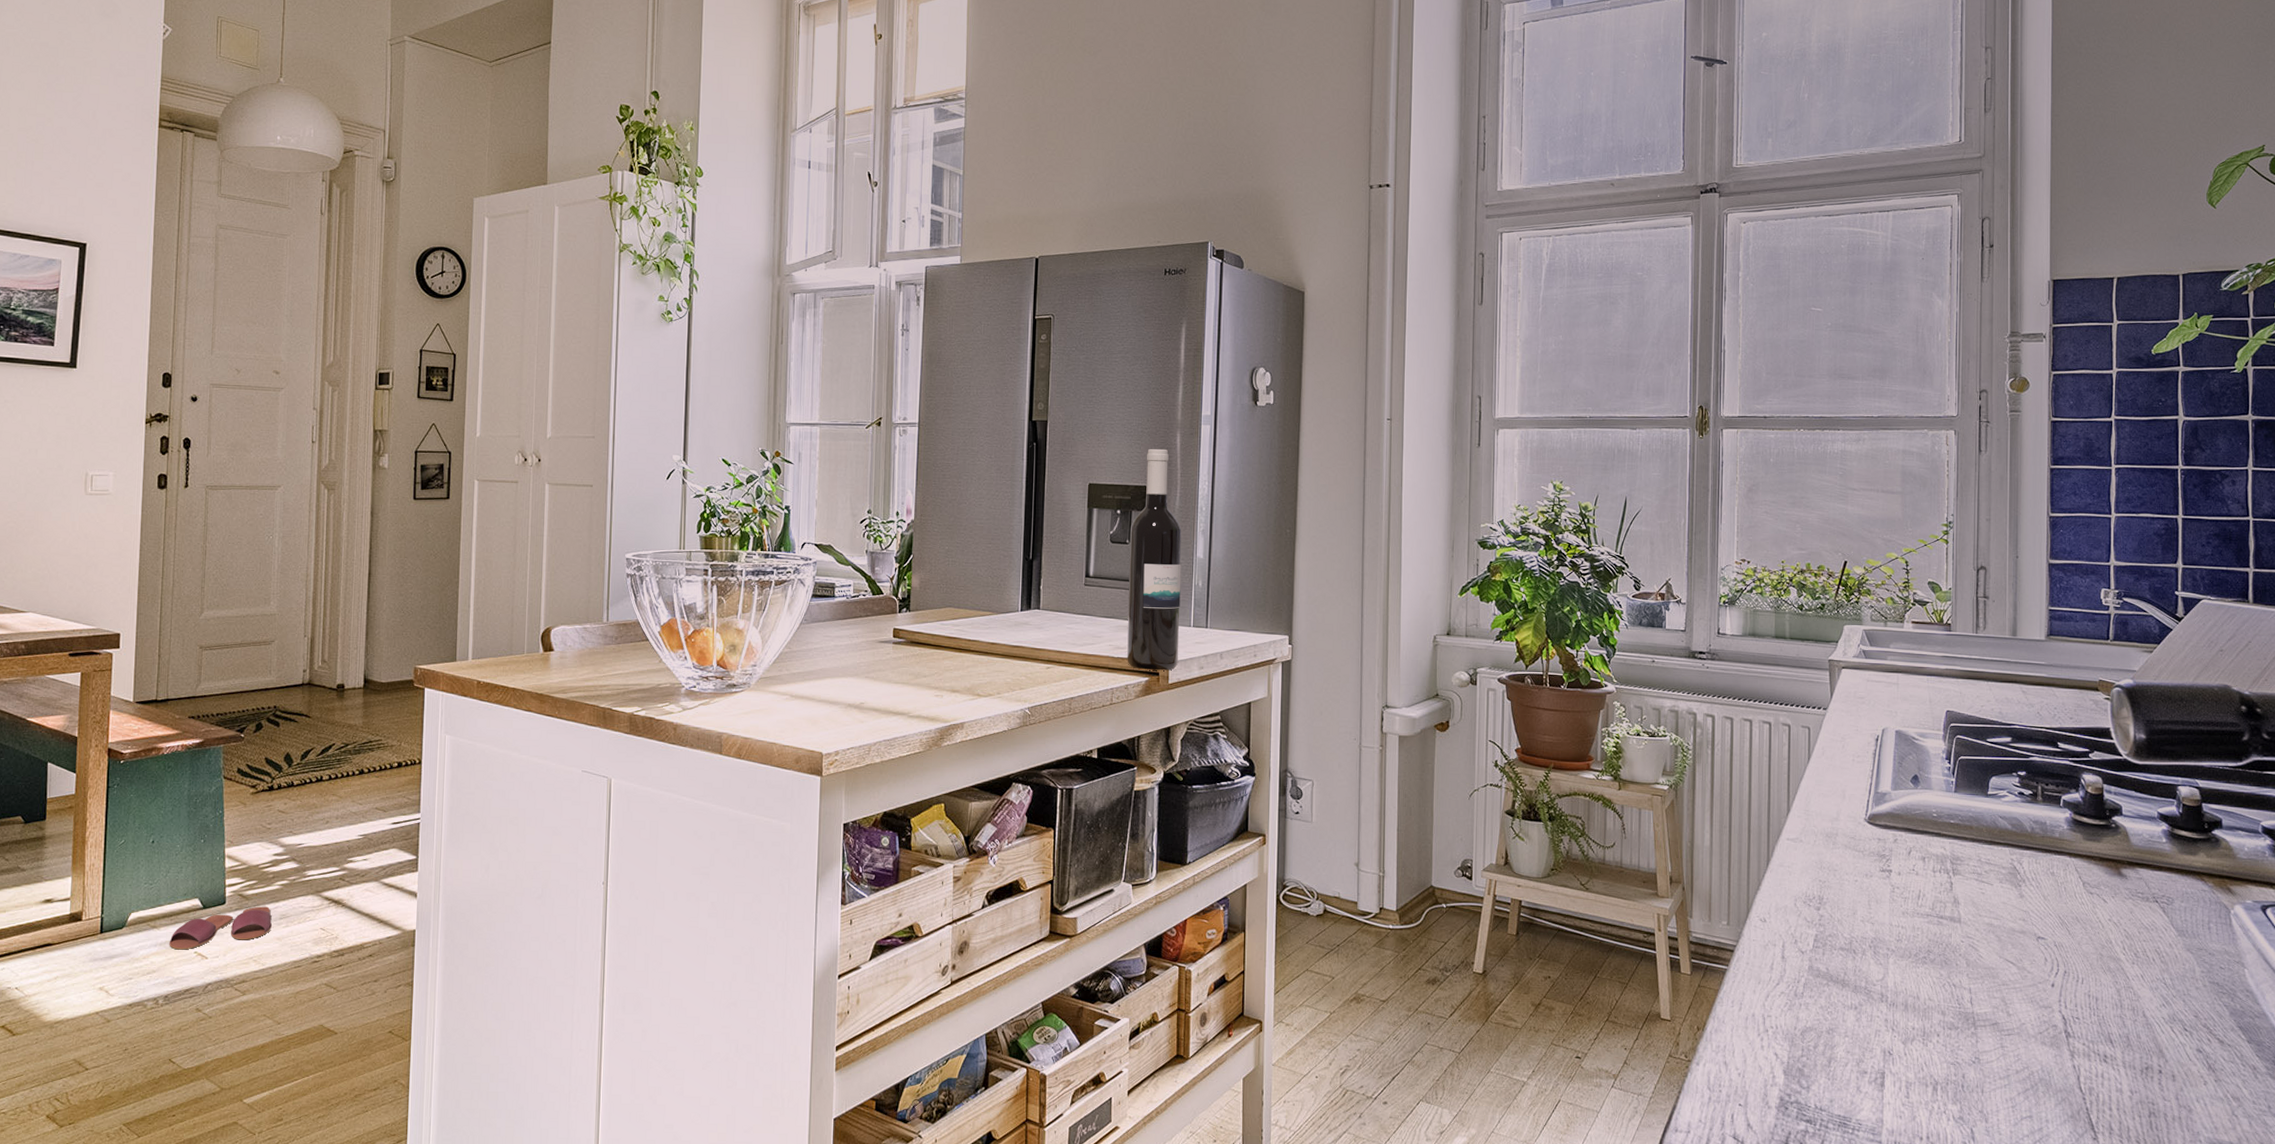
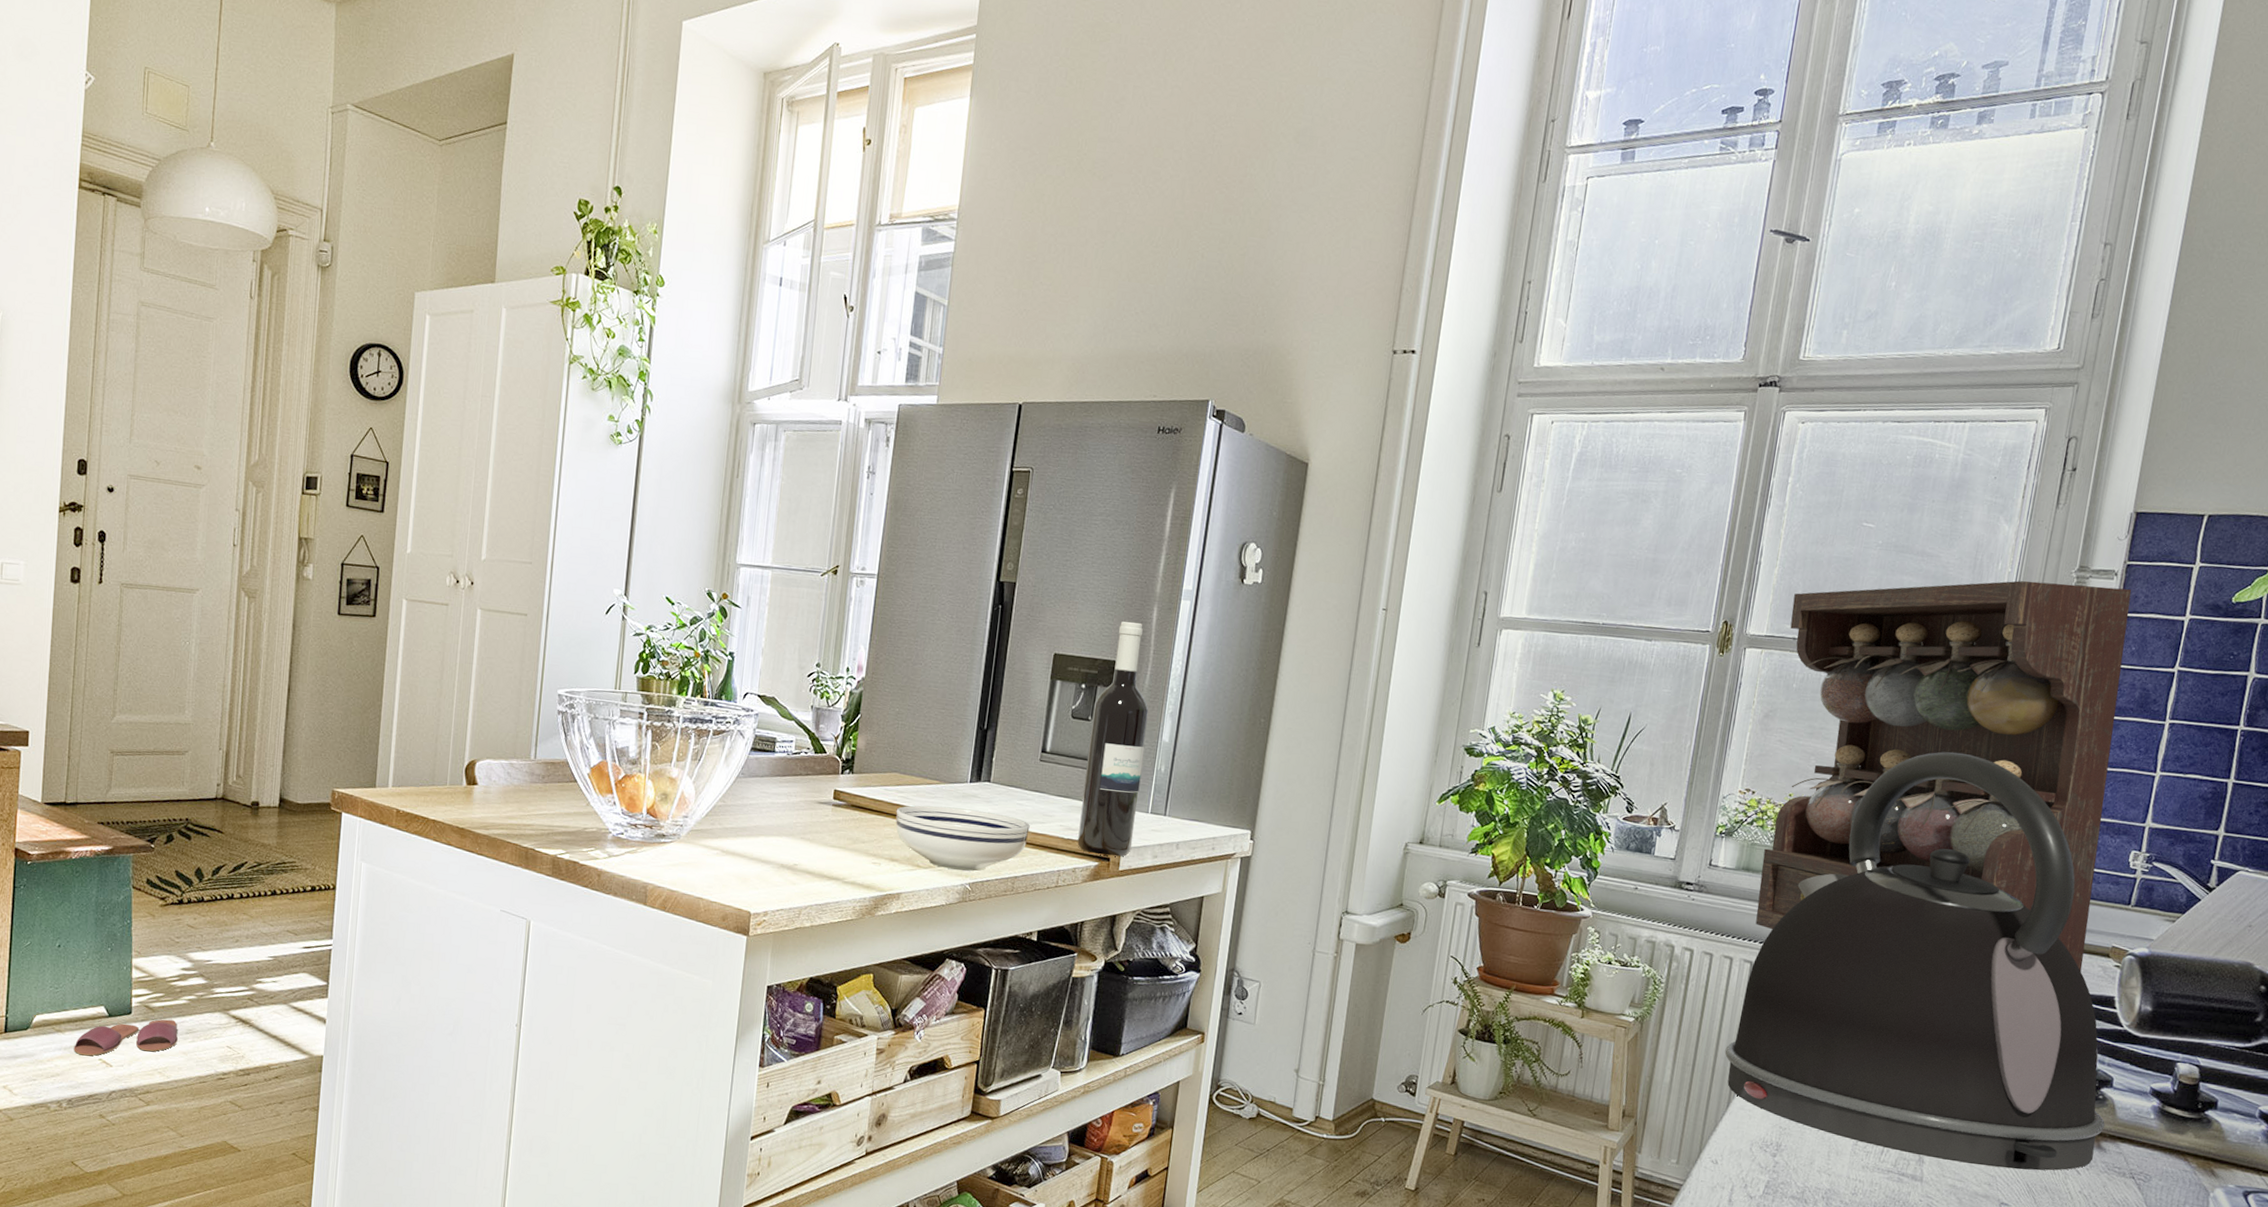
bowl: none [953,636,1081,696] -> present [895,805,1030,872]
kettle: none [1757,510,2122,903] -> present [1725,751,2106,1171]
spice rack: none [1759,348,2075,707] -> present [1755,580,2132,972]

